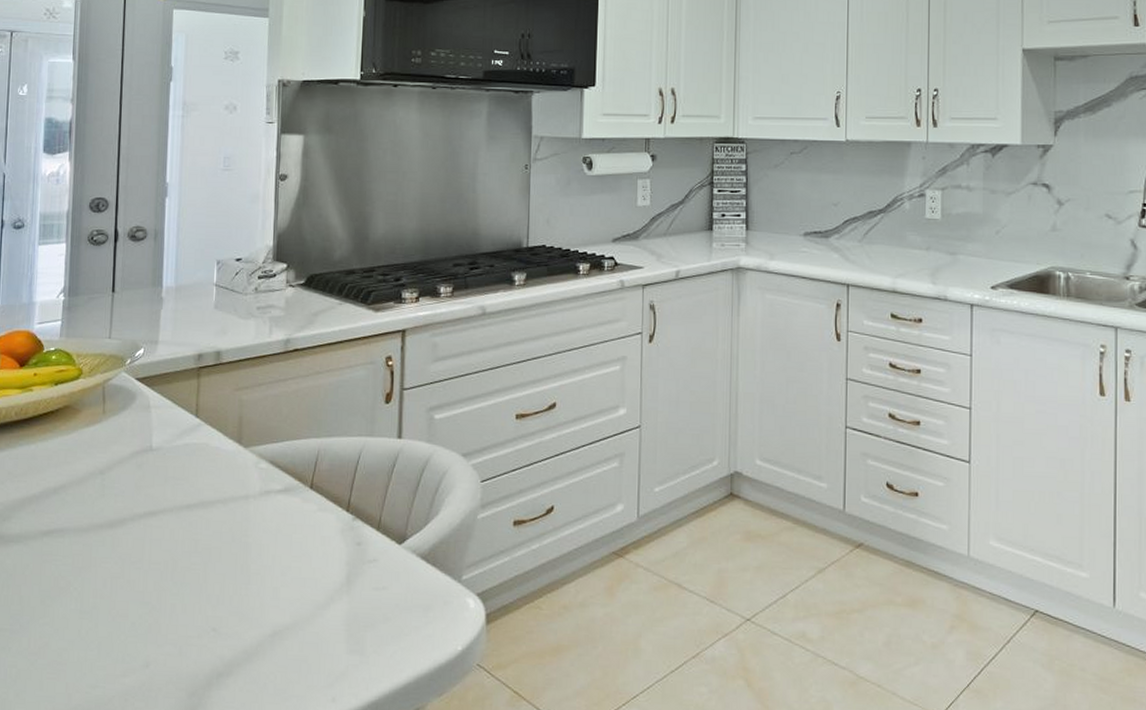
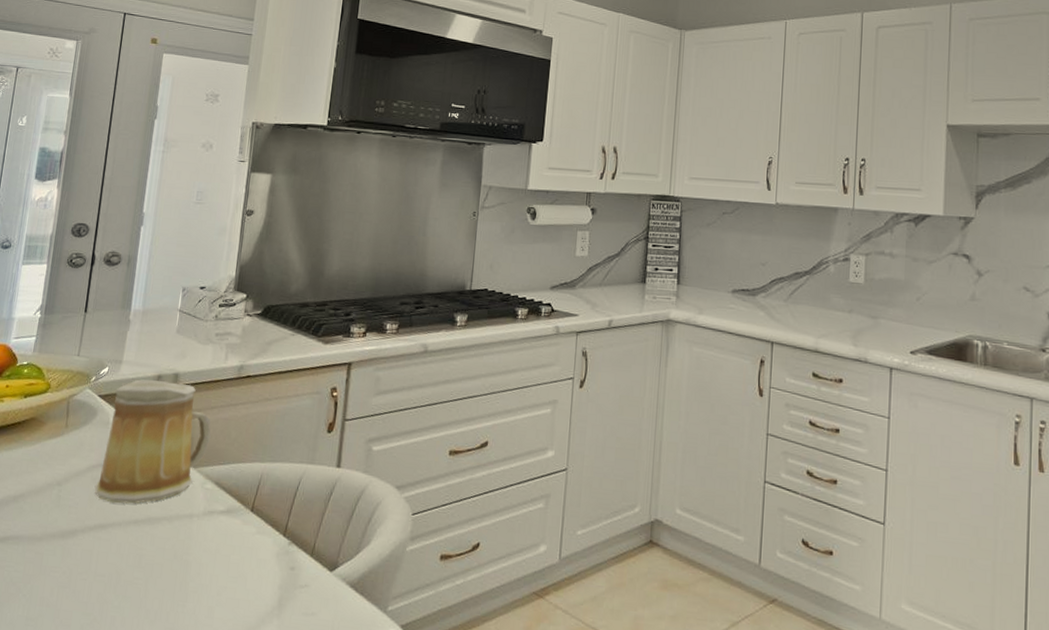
mug: none [140,359,261,489] -> present [94,379,211,504]

